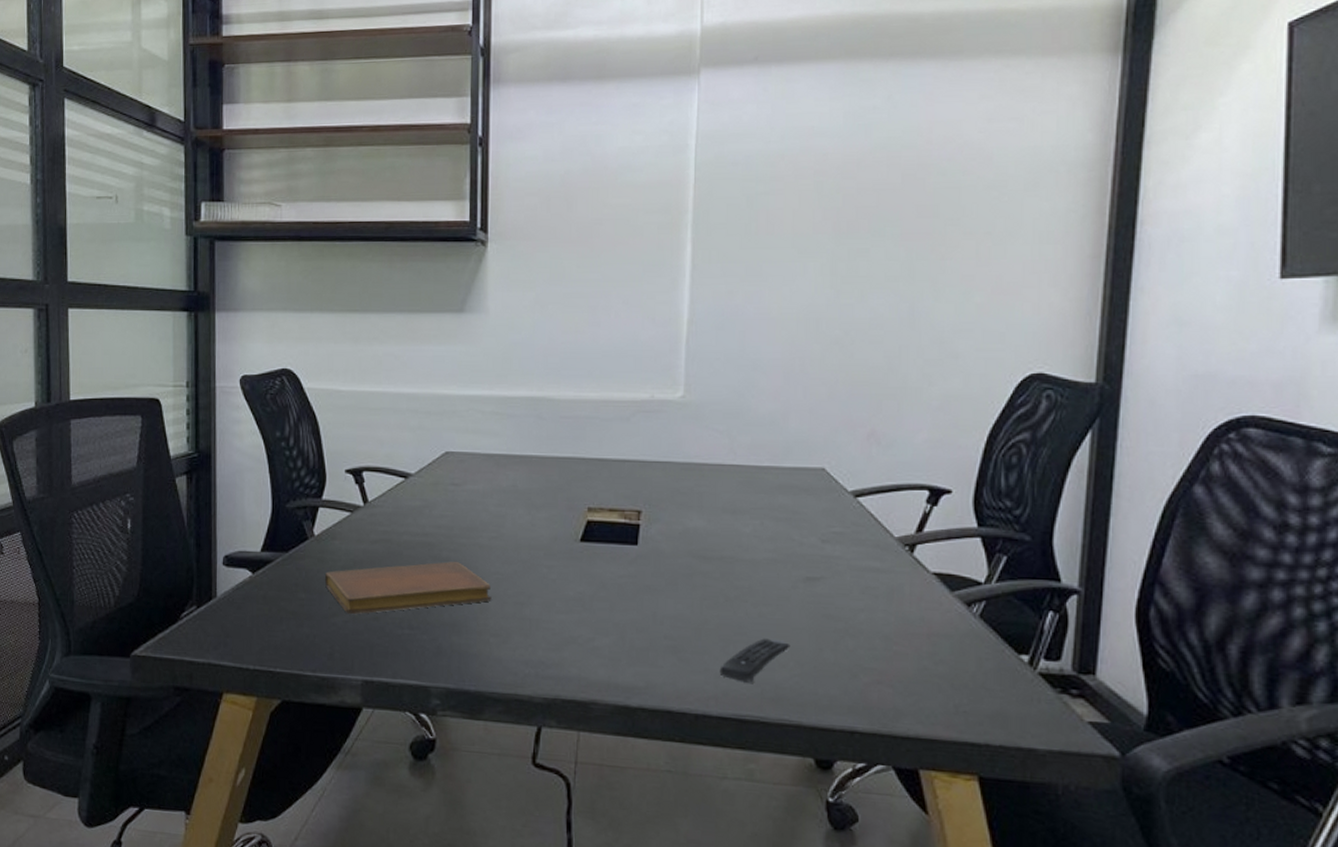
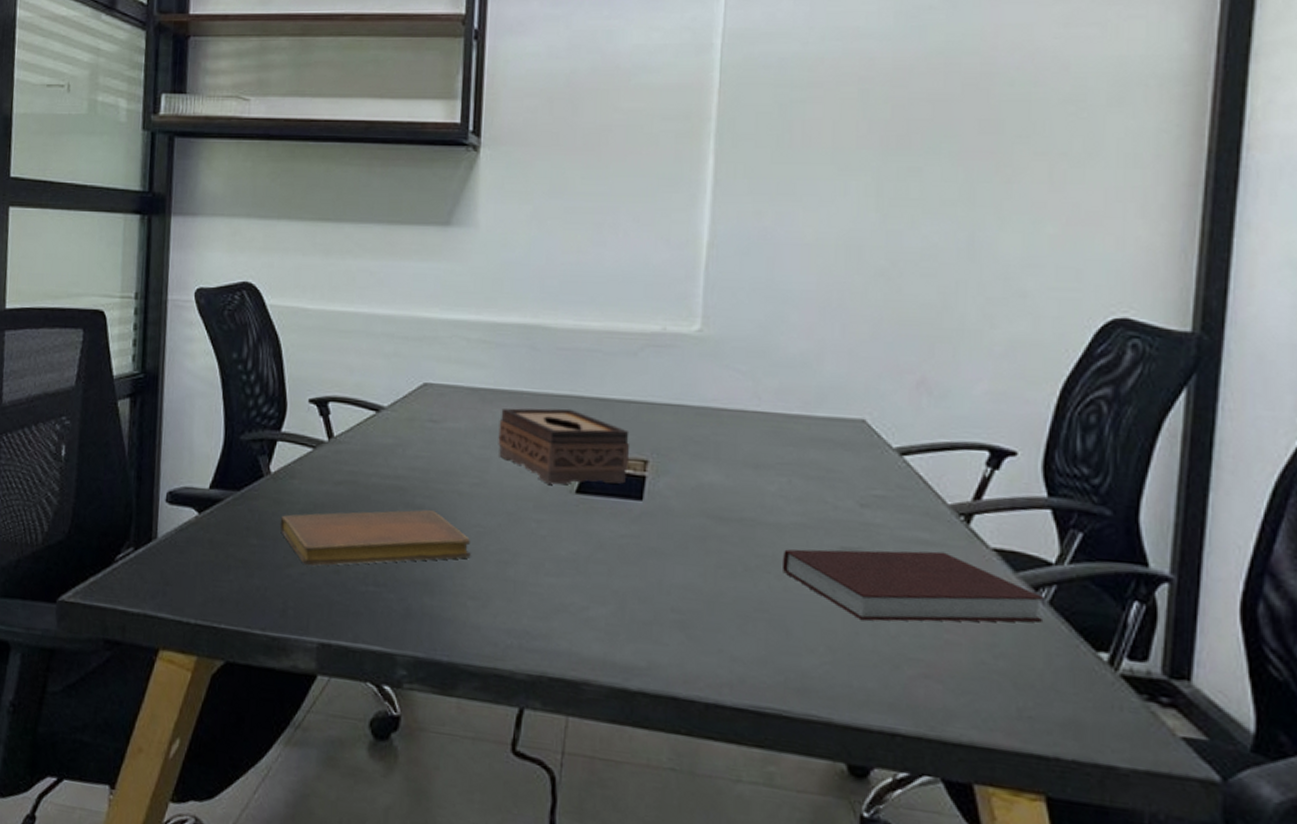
tissue box: none [512,469,626,535] -> present [498,408,631,485]
remote control: present [719,638,791,684] -> none [735,616,821,671]
notebook: none [758,577,976,639] -> present [783,549,1045,623]

